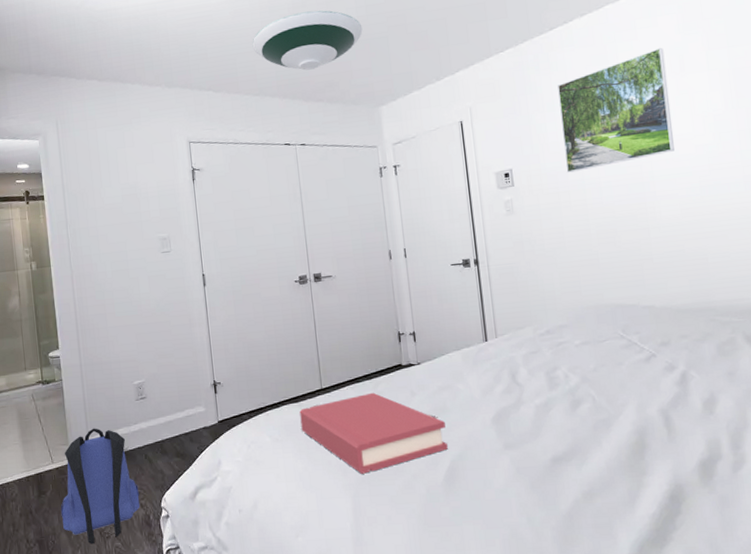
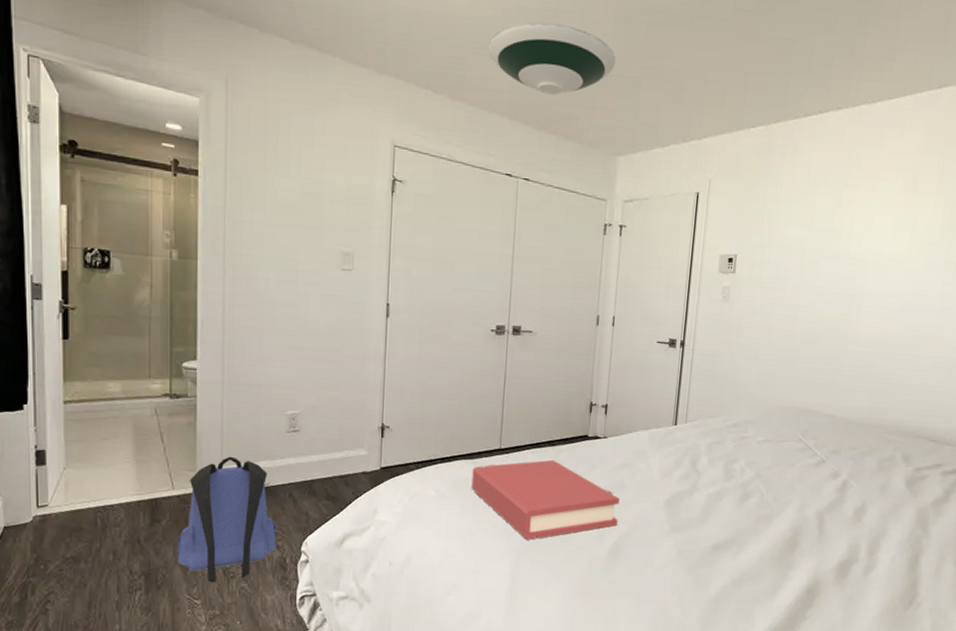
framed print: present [558,47,675,173] -> none [787,162,903,271]

